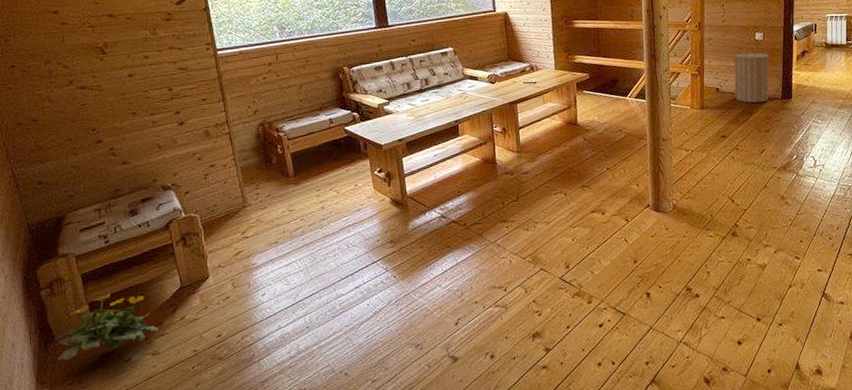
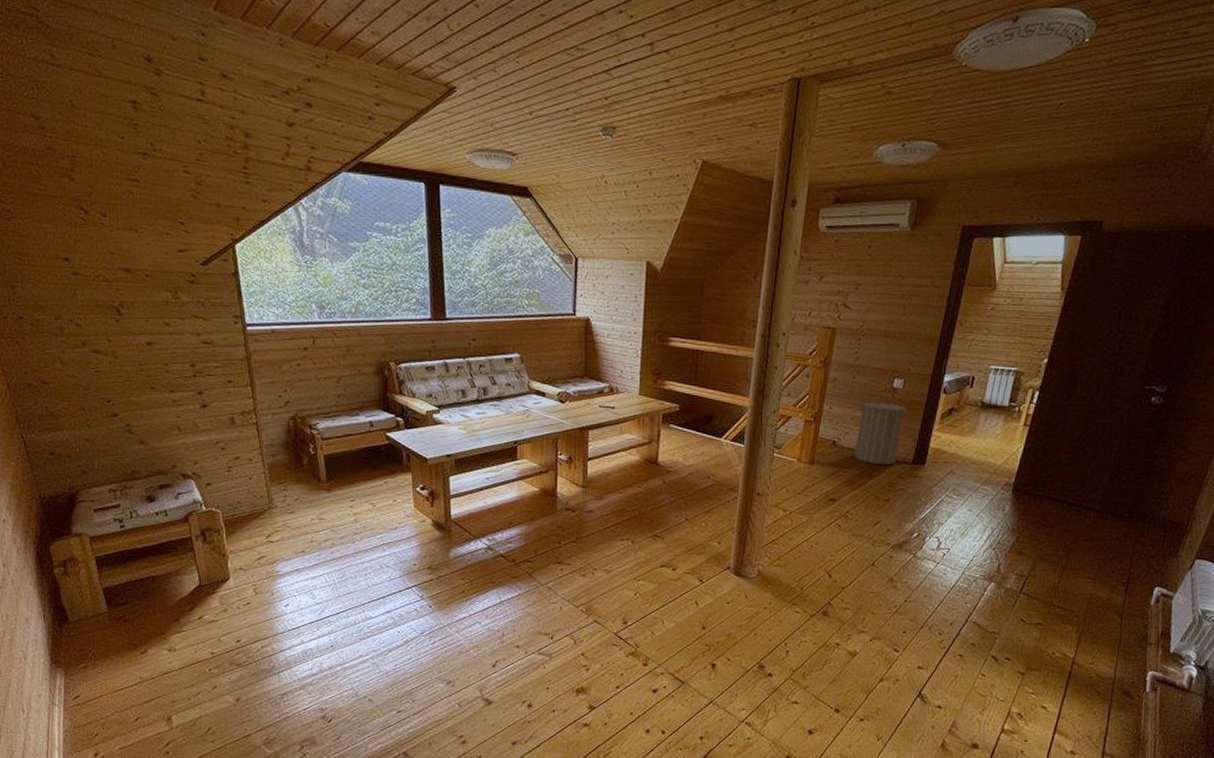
flowering plant: present [58,293,159,361] -> none [72,581,175,644]

